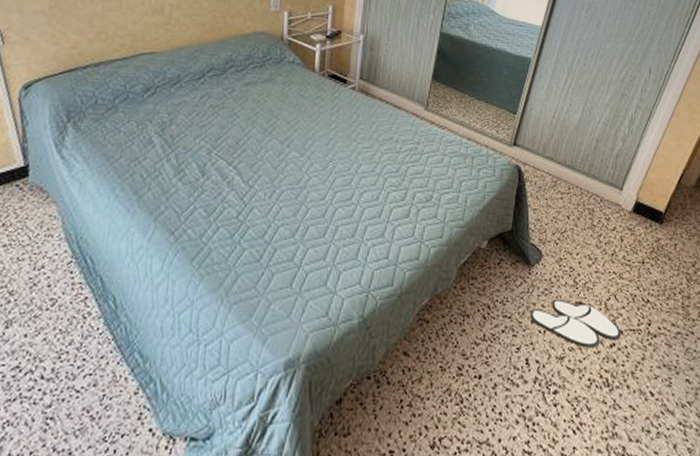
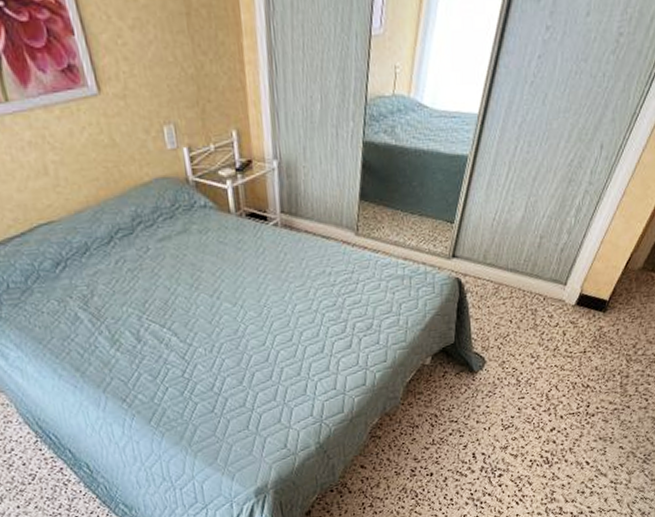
slippers: present [531,298,622,348] -> none [476,397,561,436]

